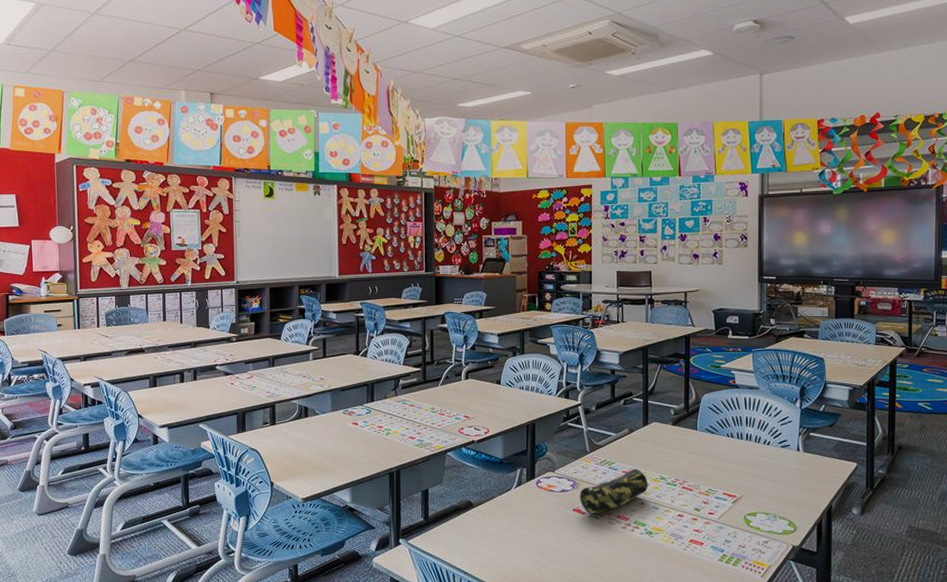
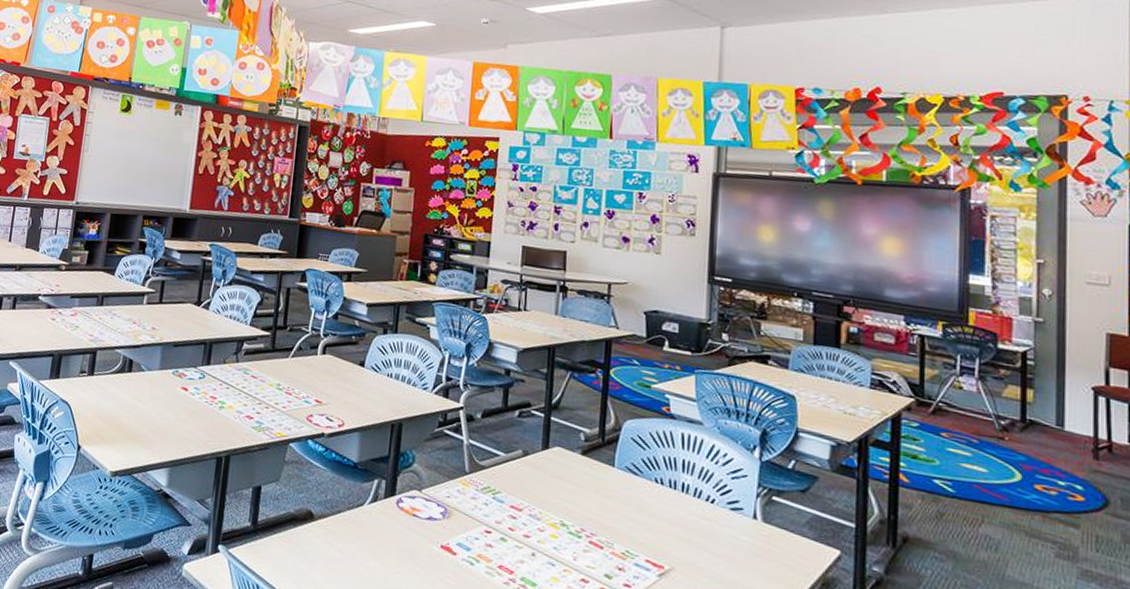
pencil case: present [580,469,649,514] -> none [451,505,544,558]

